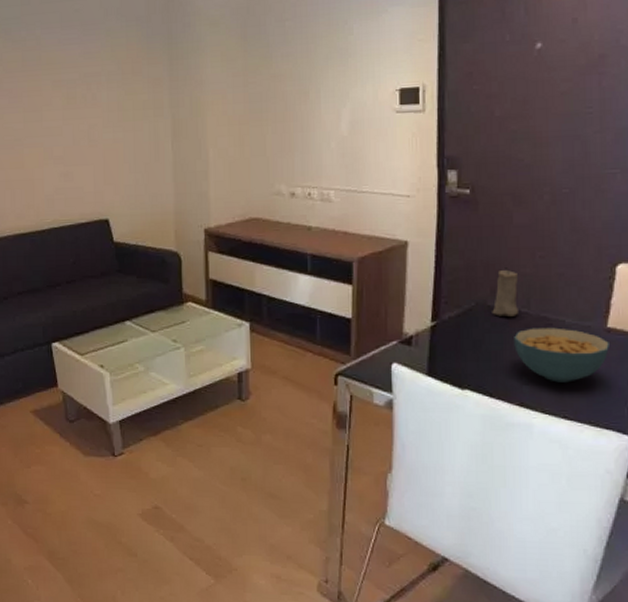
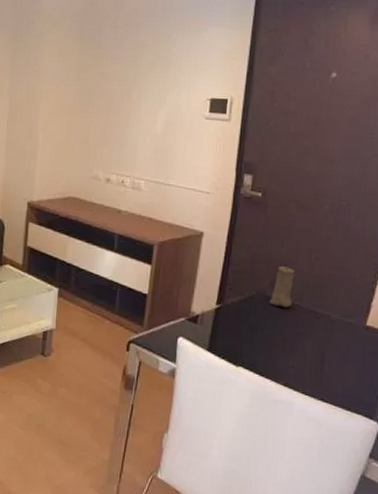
cereal bowl: present [514,327,609,383] -> none [285,319,367,370]

